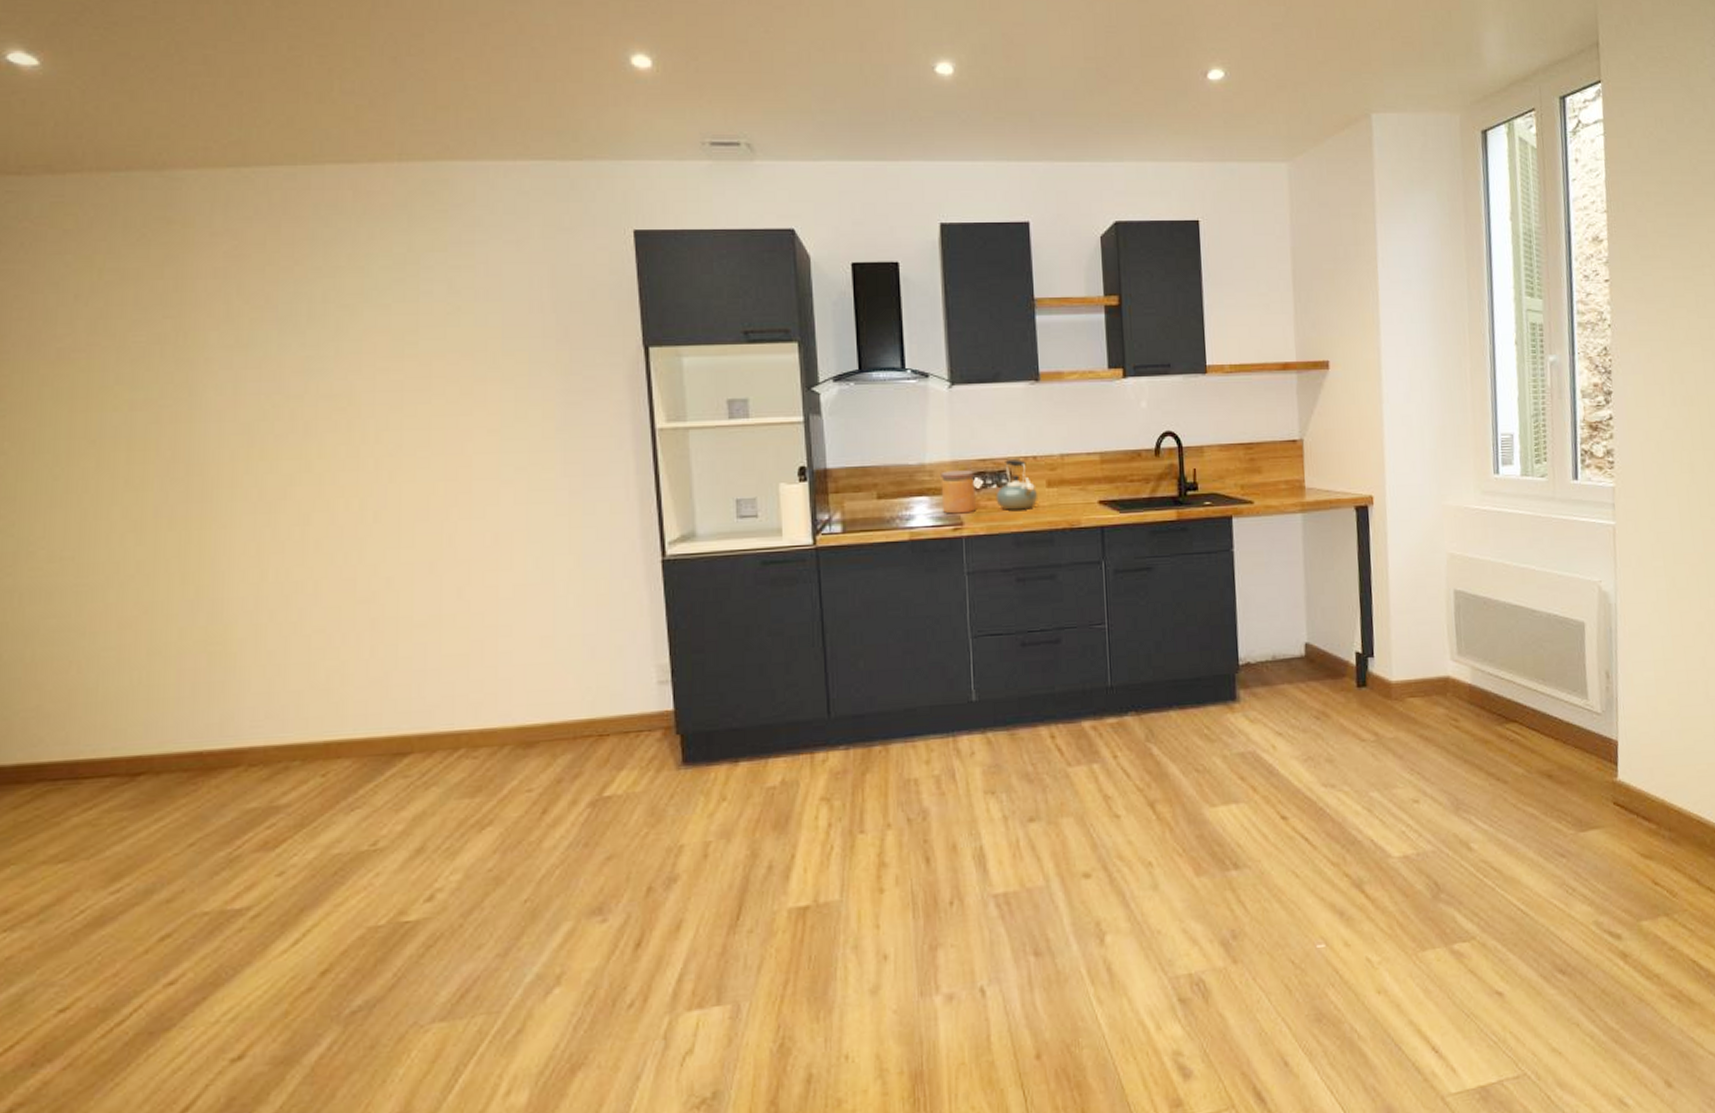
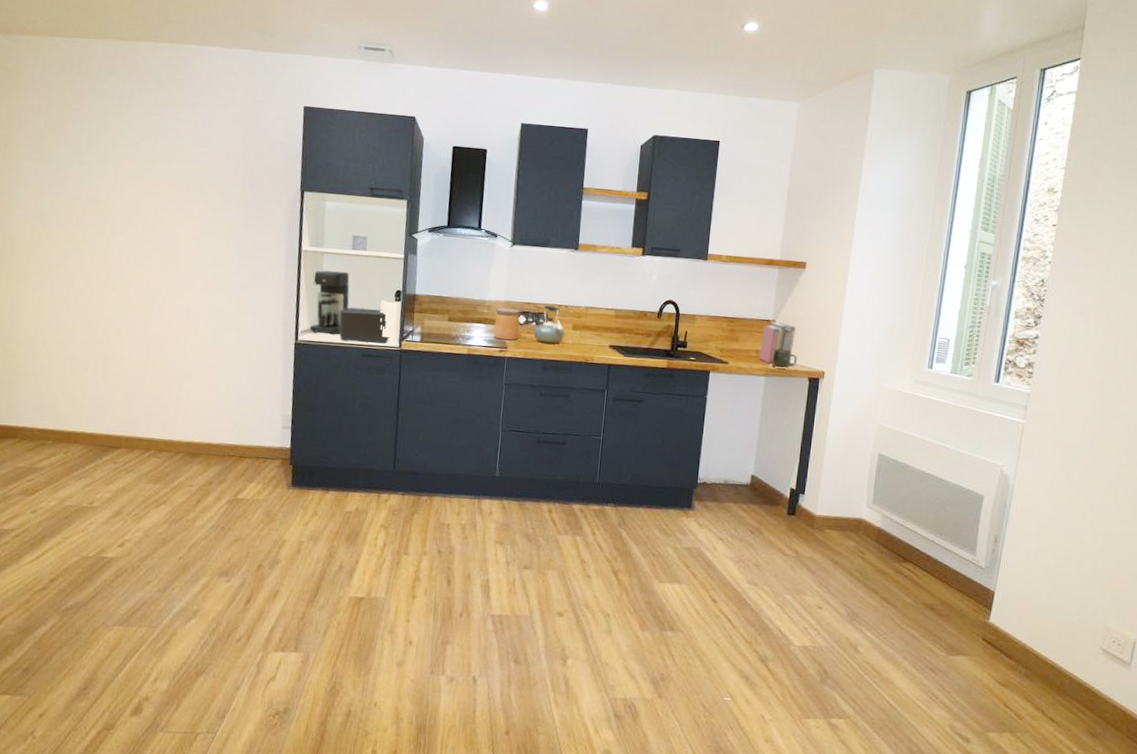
coffee maker: none [676,450,734,541] -> present [310,270,350,334]
toaster: none [721,495,799,547] -> present [339,307,390,343]
books: none [1289,441,1330,496] -> present [758,322,796,364]
mug: none [1306,474,1338,500] -> present [772,348,798,369]

